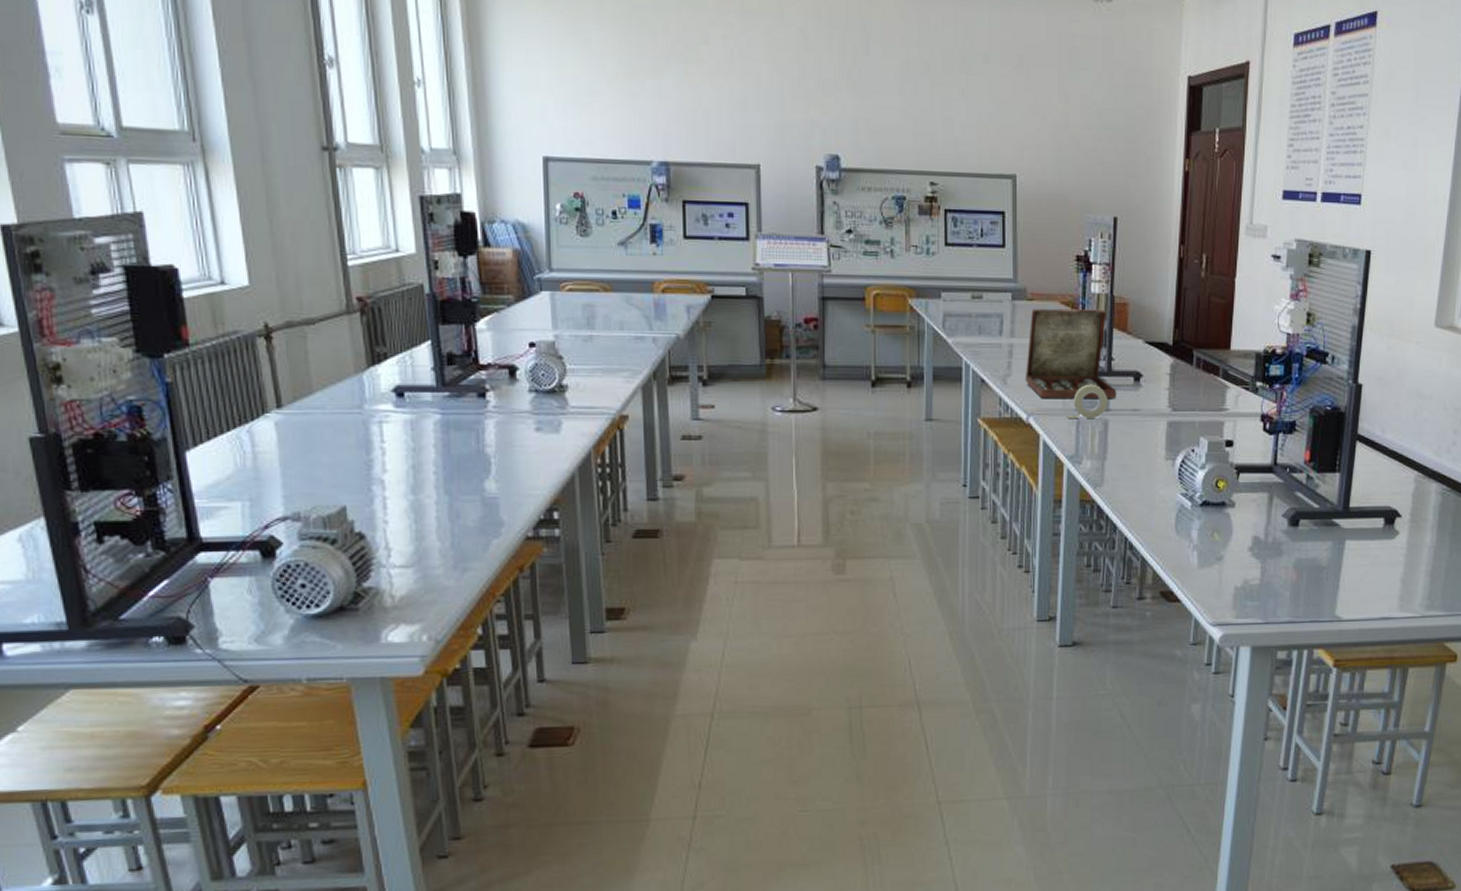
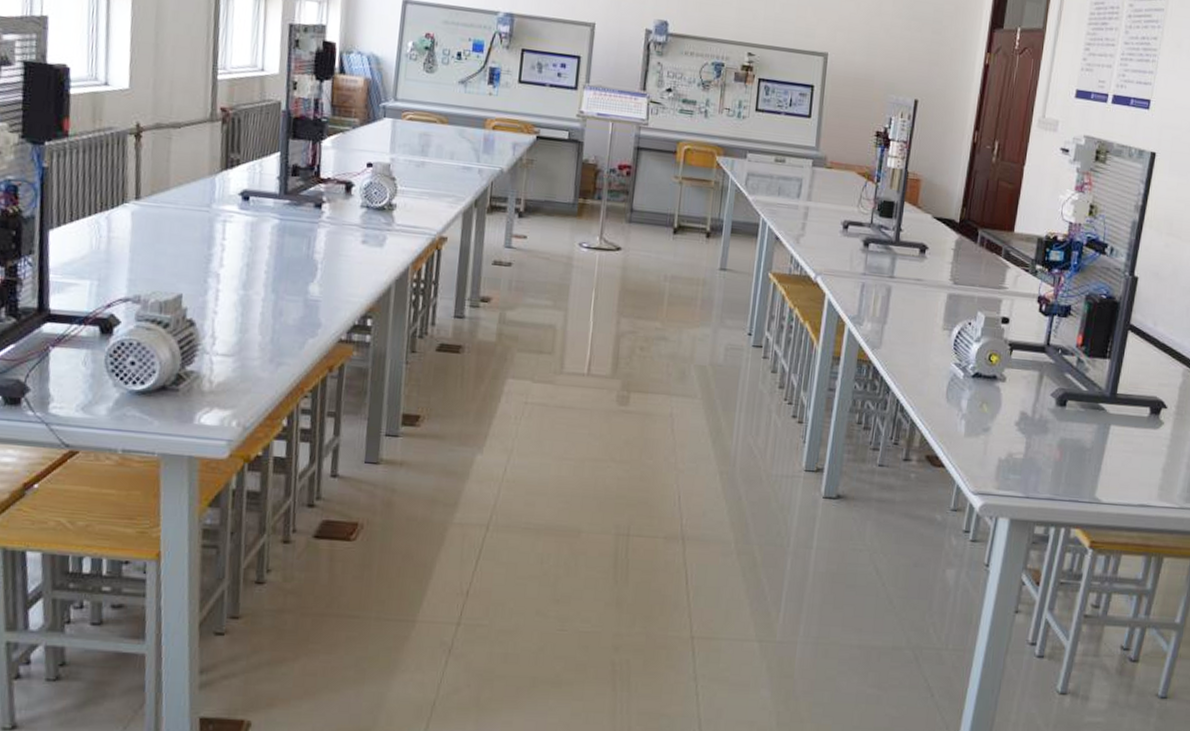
tool set: present [1026,308,1117,399] -> none [817,175,902,267]
adhesive tape: present [1066,384,1107,419] -> none [852,251,893,284]

